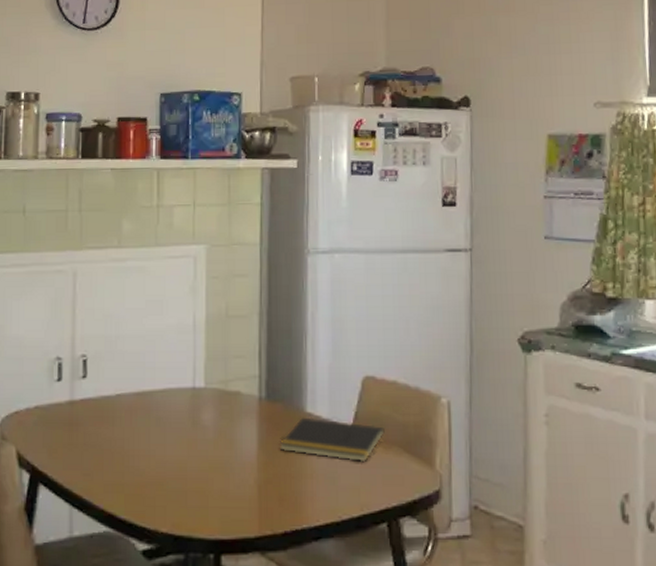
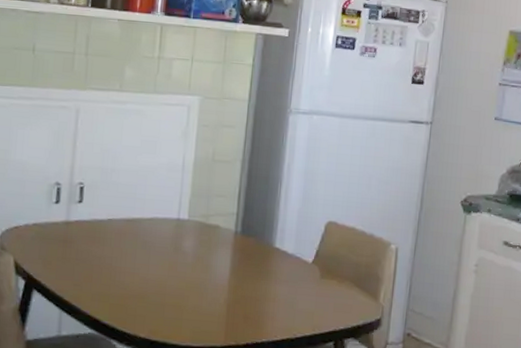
notepad: present [280,417,385,463] -> none [249,251,340,292]

